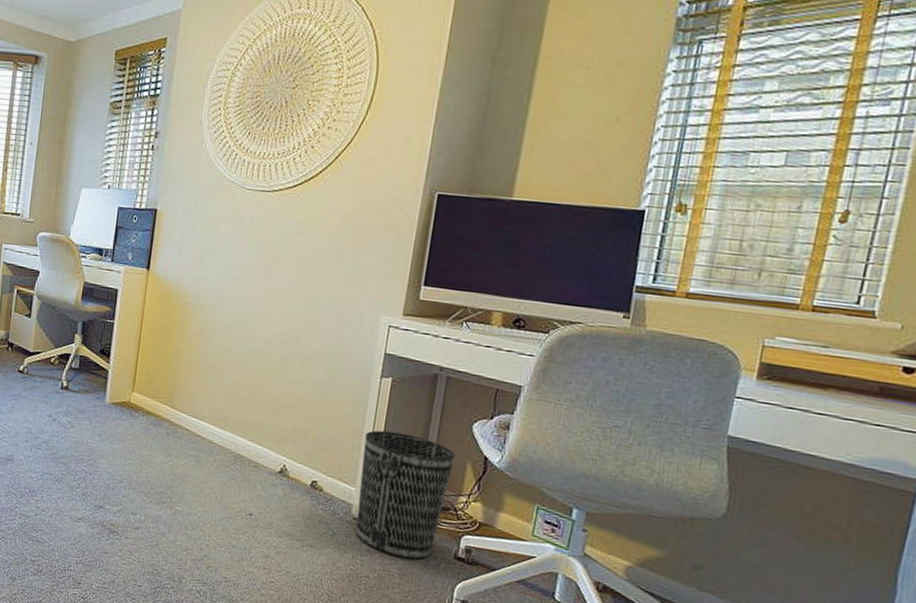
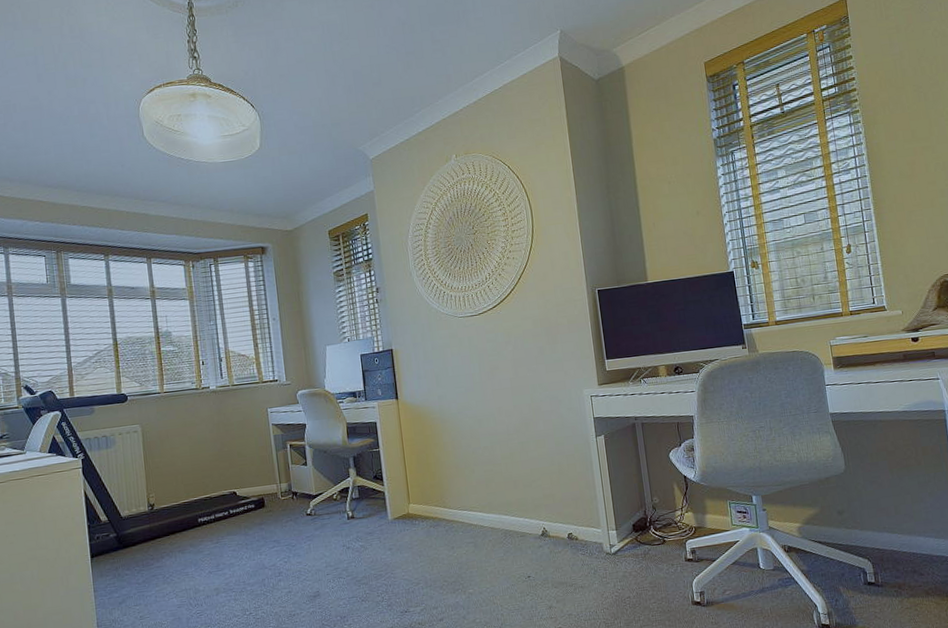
wastebasket: present [355,430,456,560] -> none [597,474,669,575]

